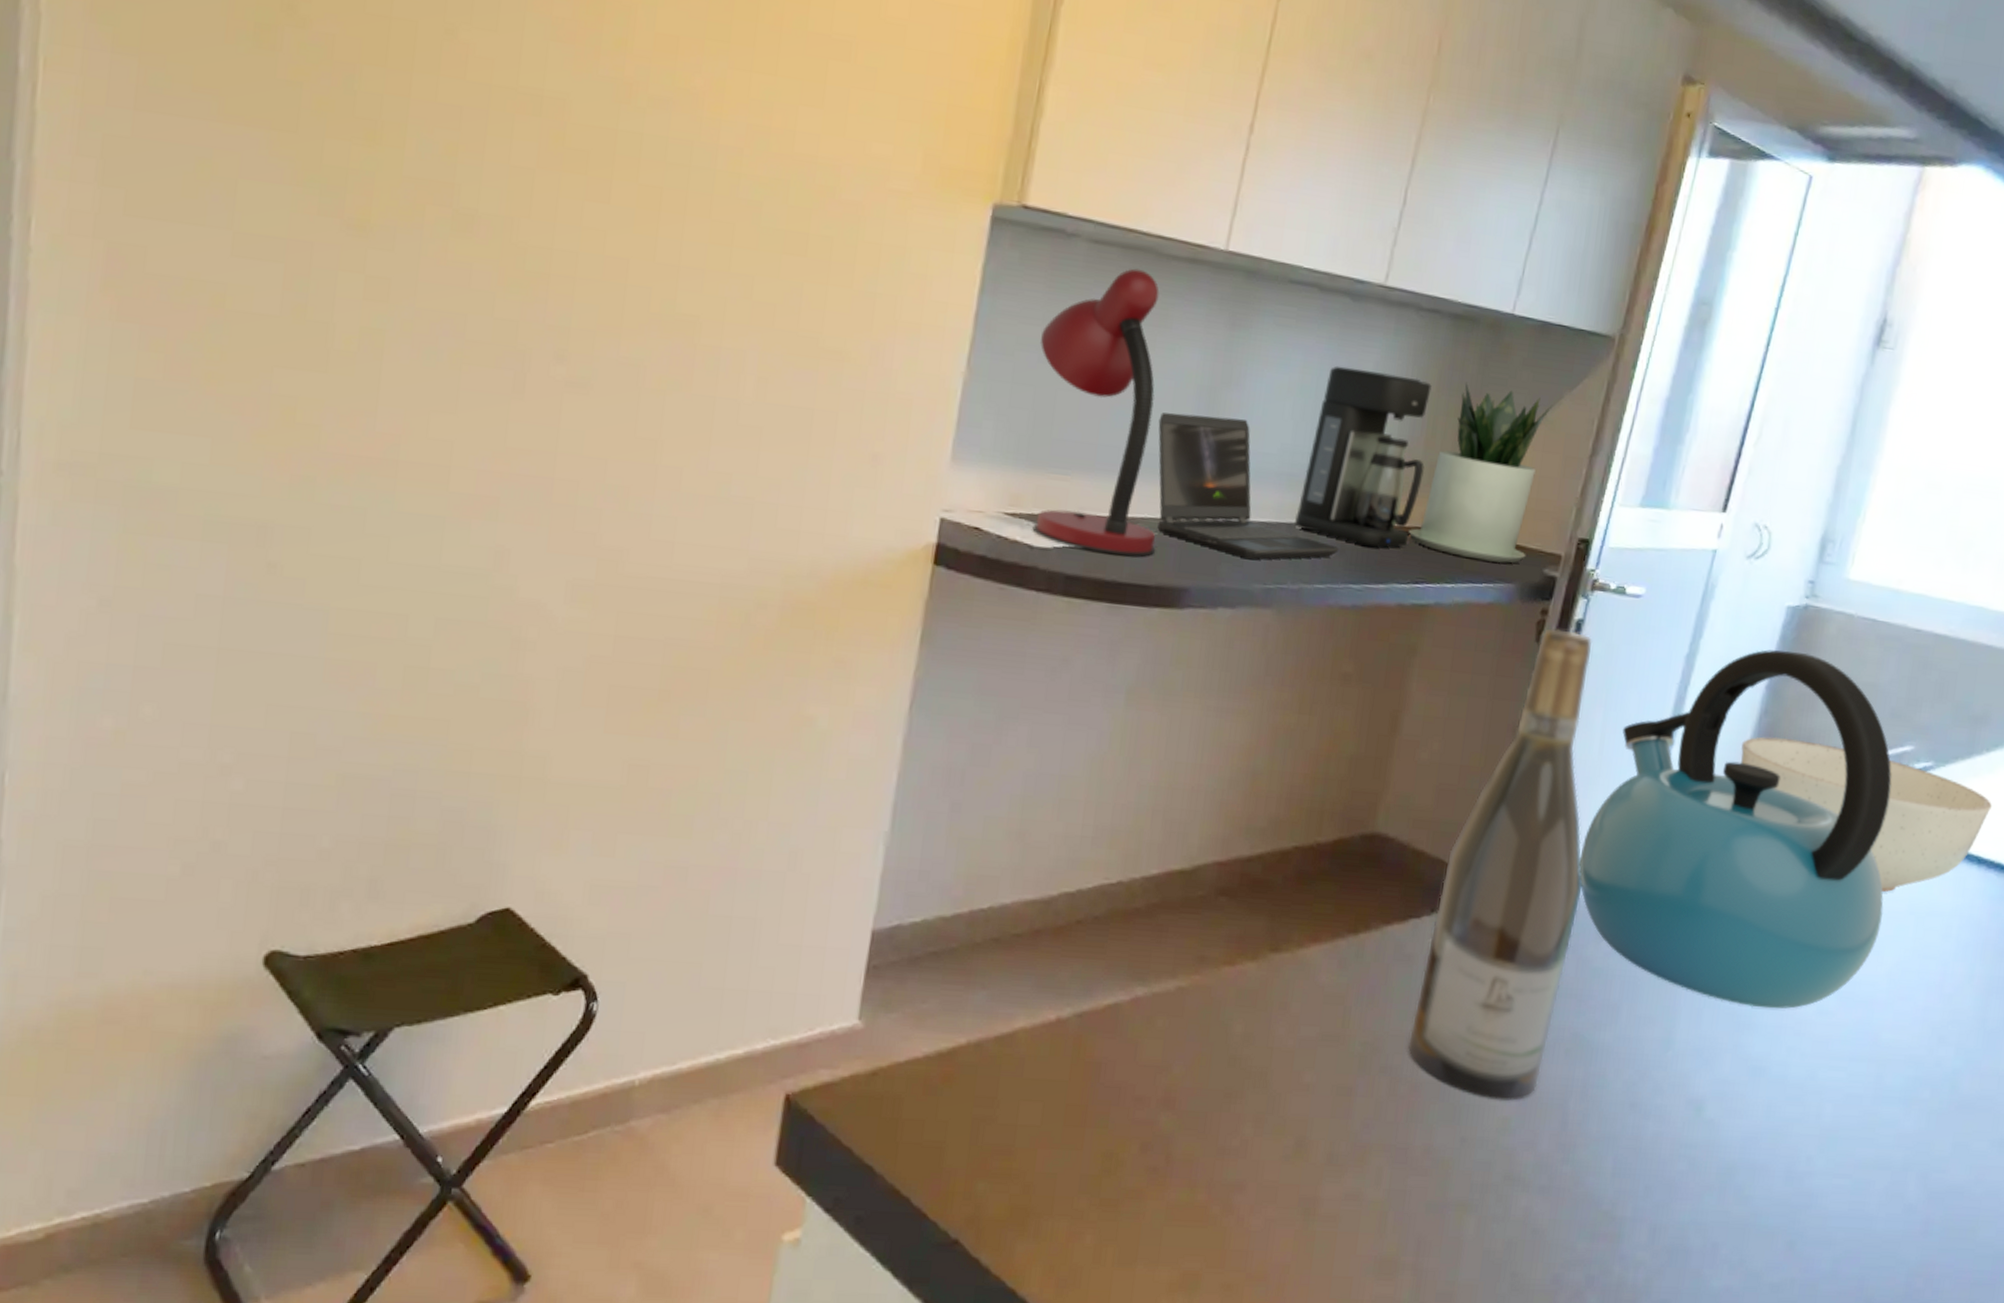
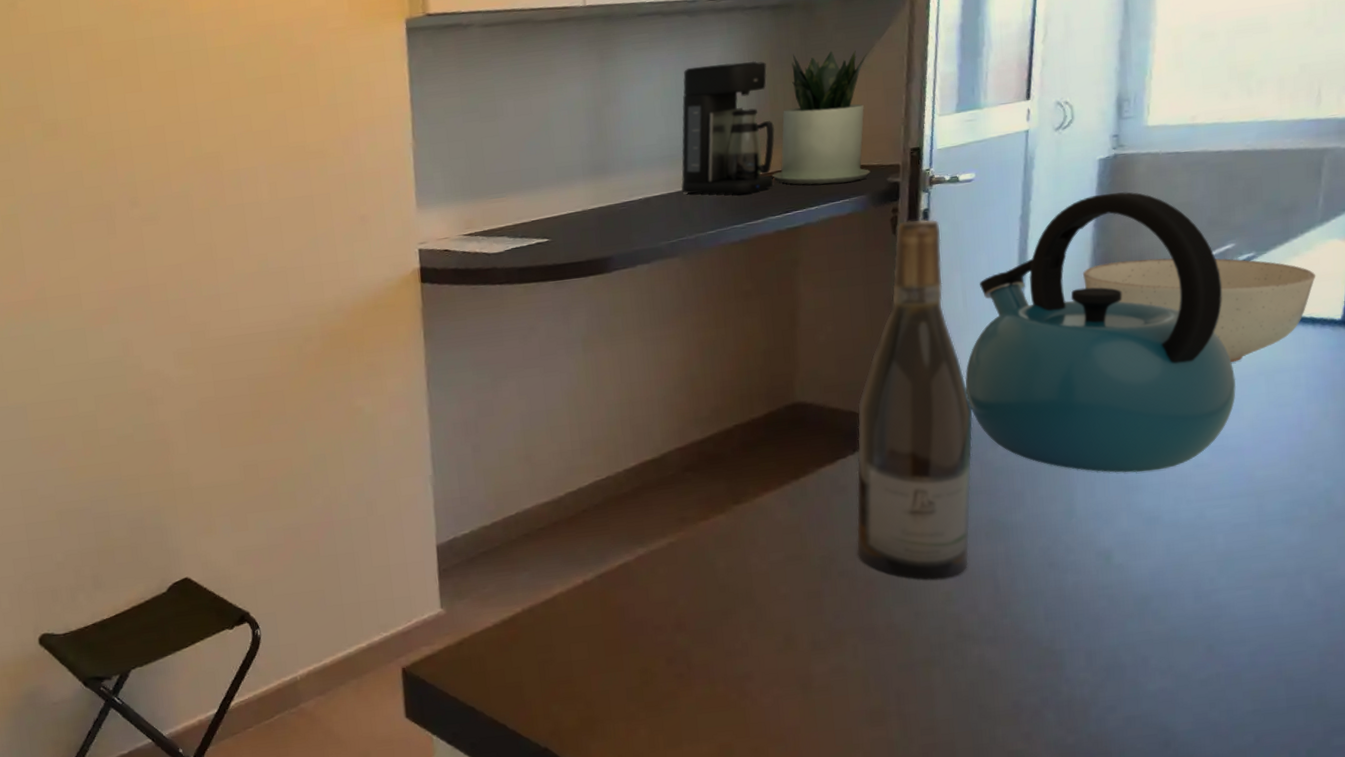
desk lamp: present [1032,268,1160,557] -> none [461,36,581,248]
laptop computer: present [1157,412,1339,560] -> none [561,125,721,226]

